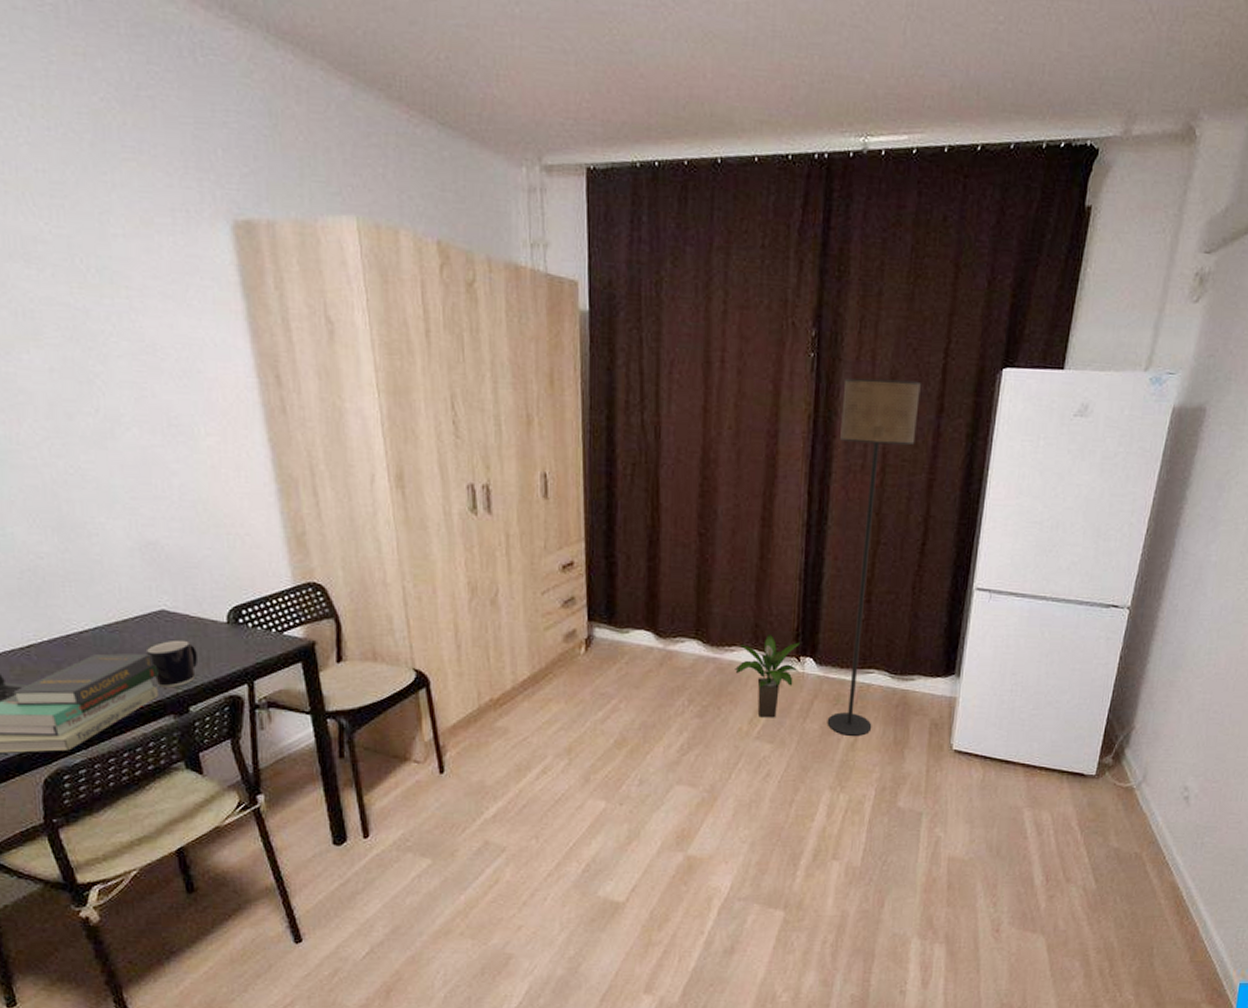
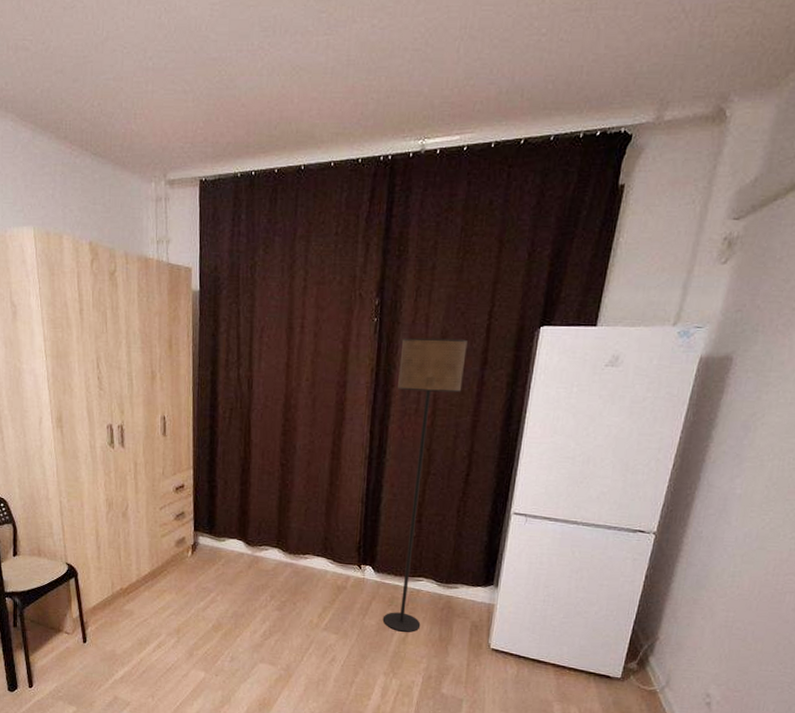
potted plant: present [735,634,801,718] -> none [308,545,362,614]

